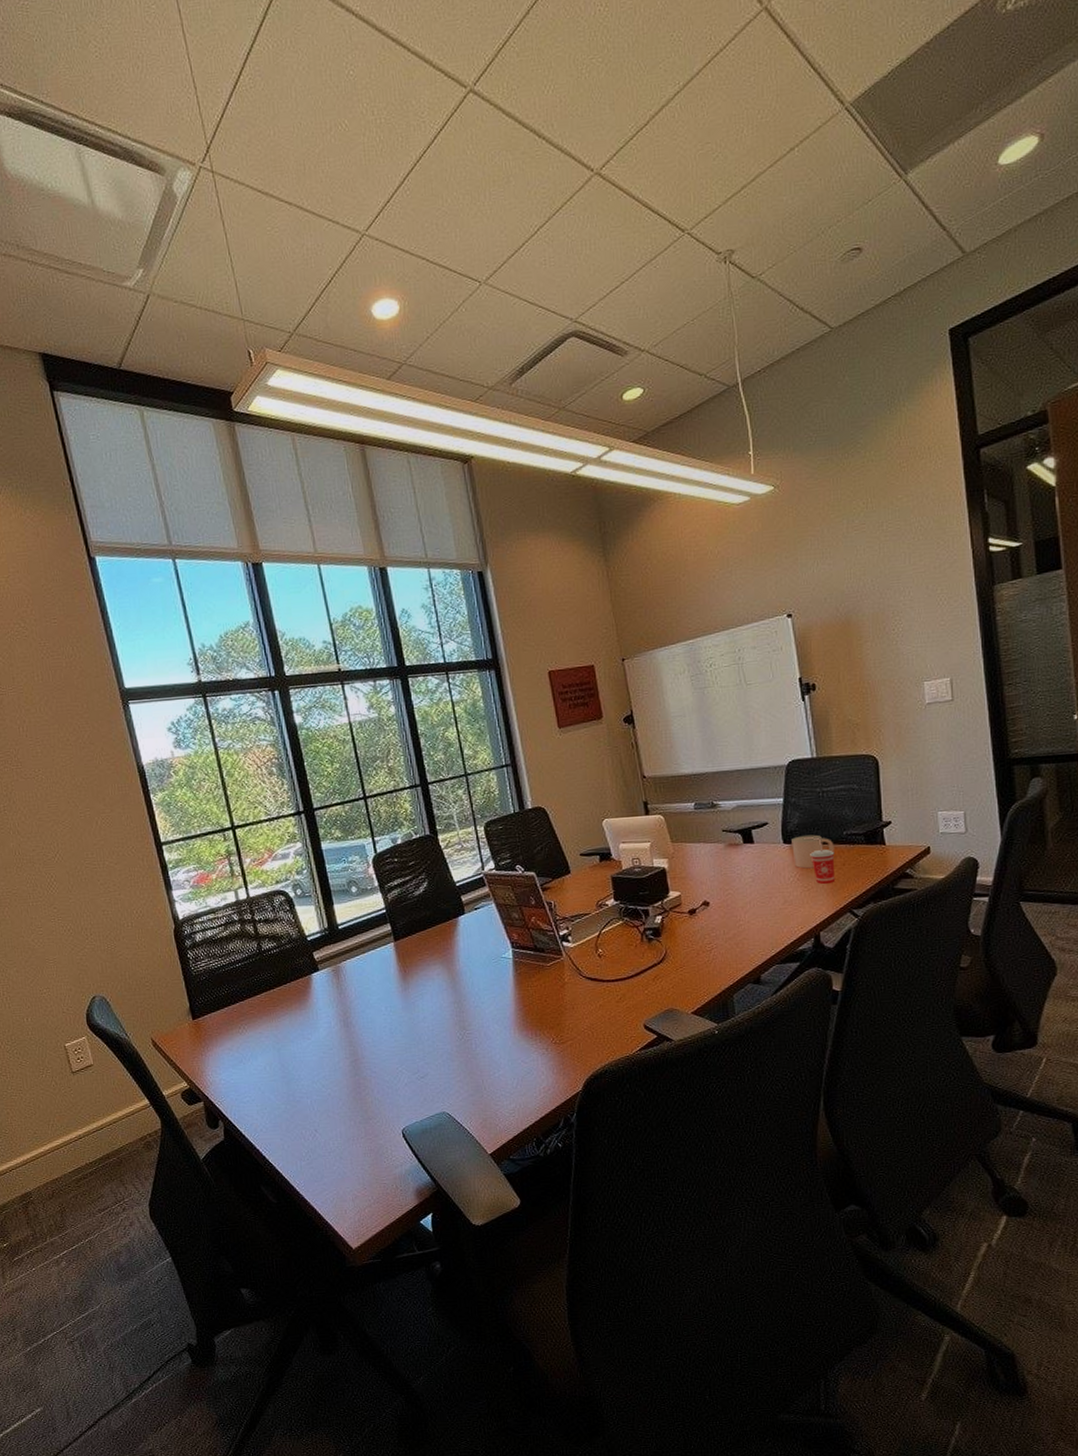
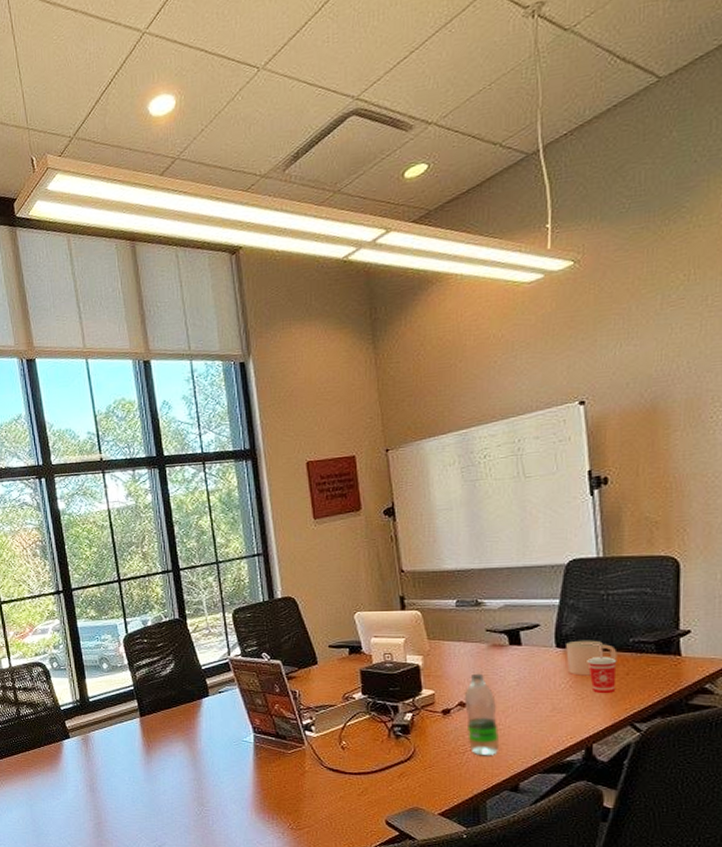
bottle: none [707,872,740,951] -> present [463,673,499,755]

